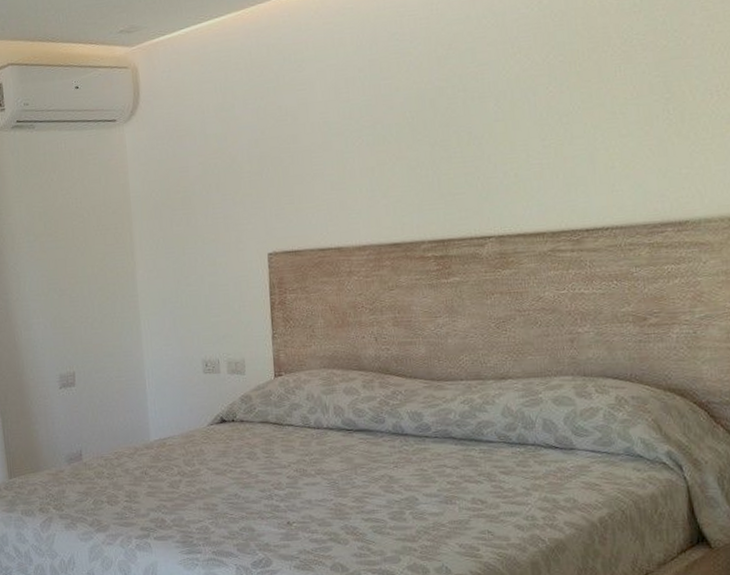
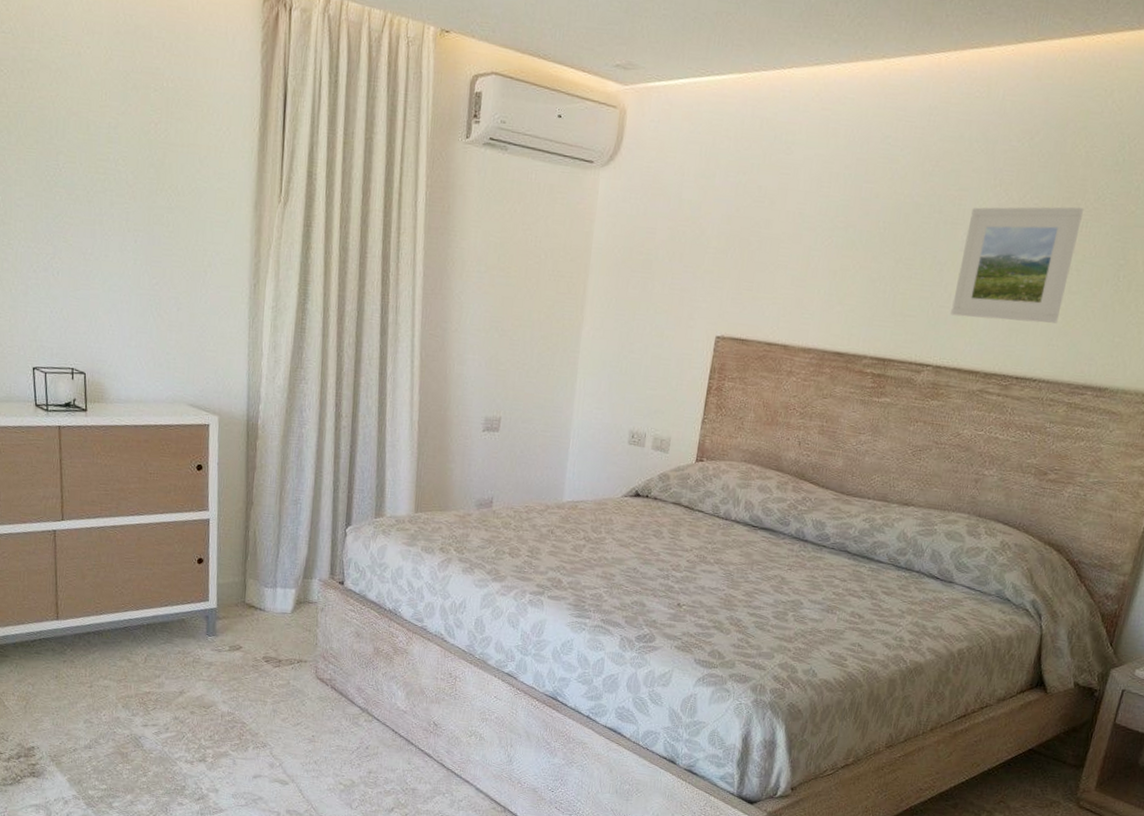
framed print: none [497,54,616,184] -> present [951,206,1083,323]

